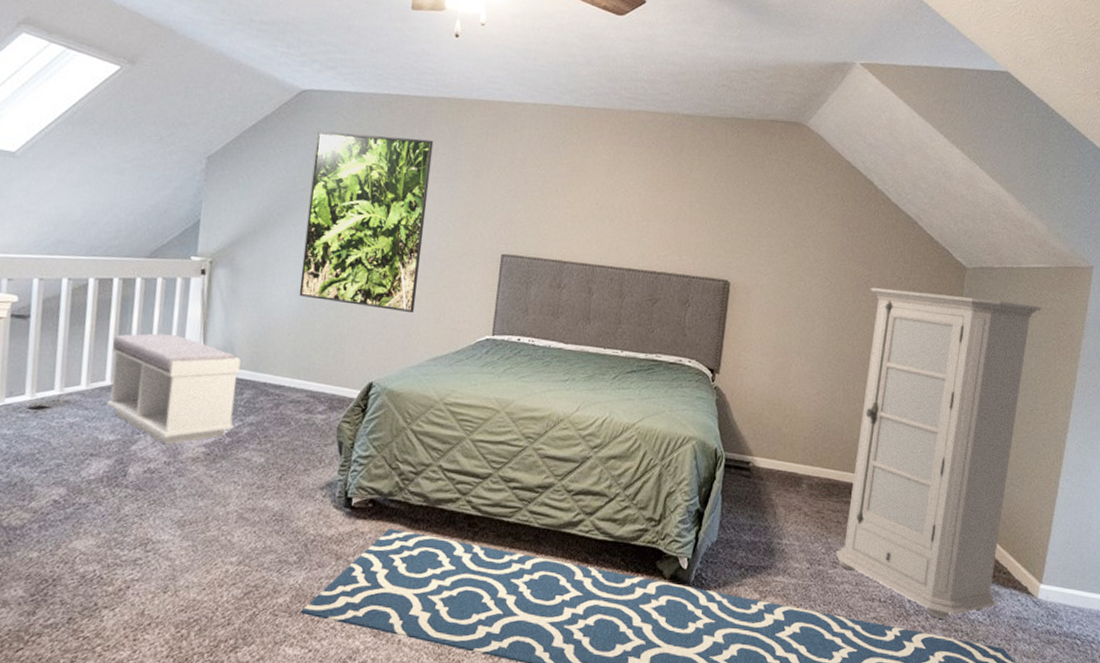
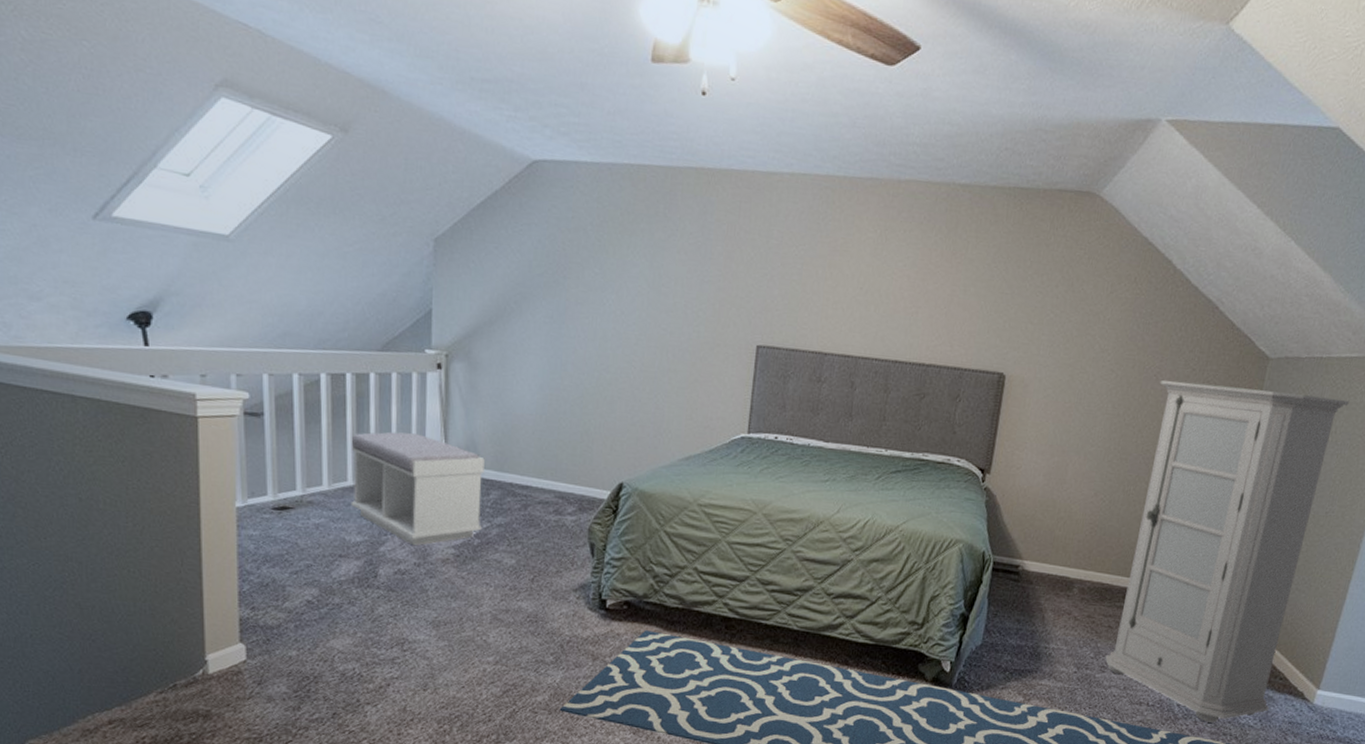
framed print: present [299,131,434,312] -> none [541,208,681,409]

